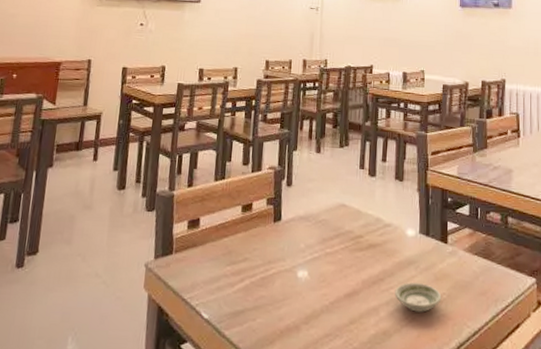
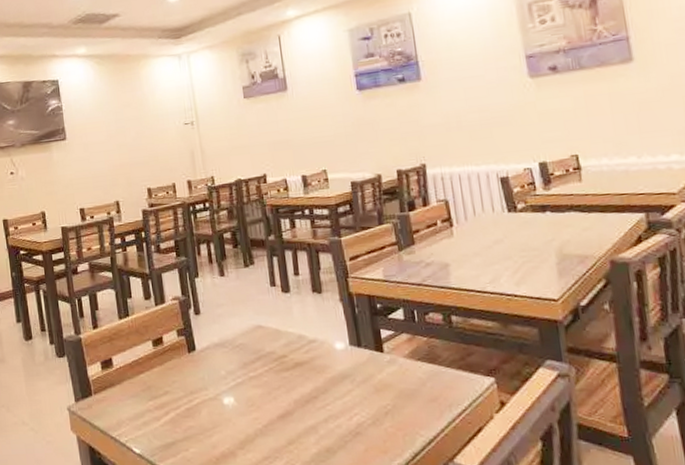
saucer: present [395,282,442,312] -> none [332,396,386,426]

